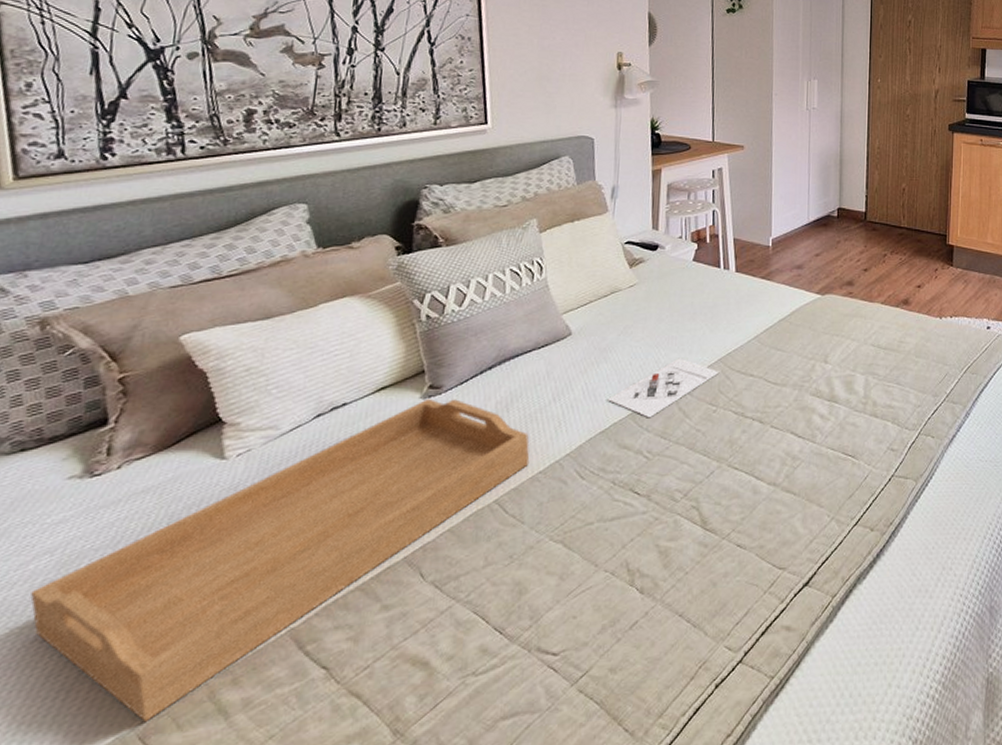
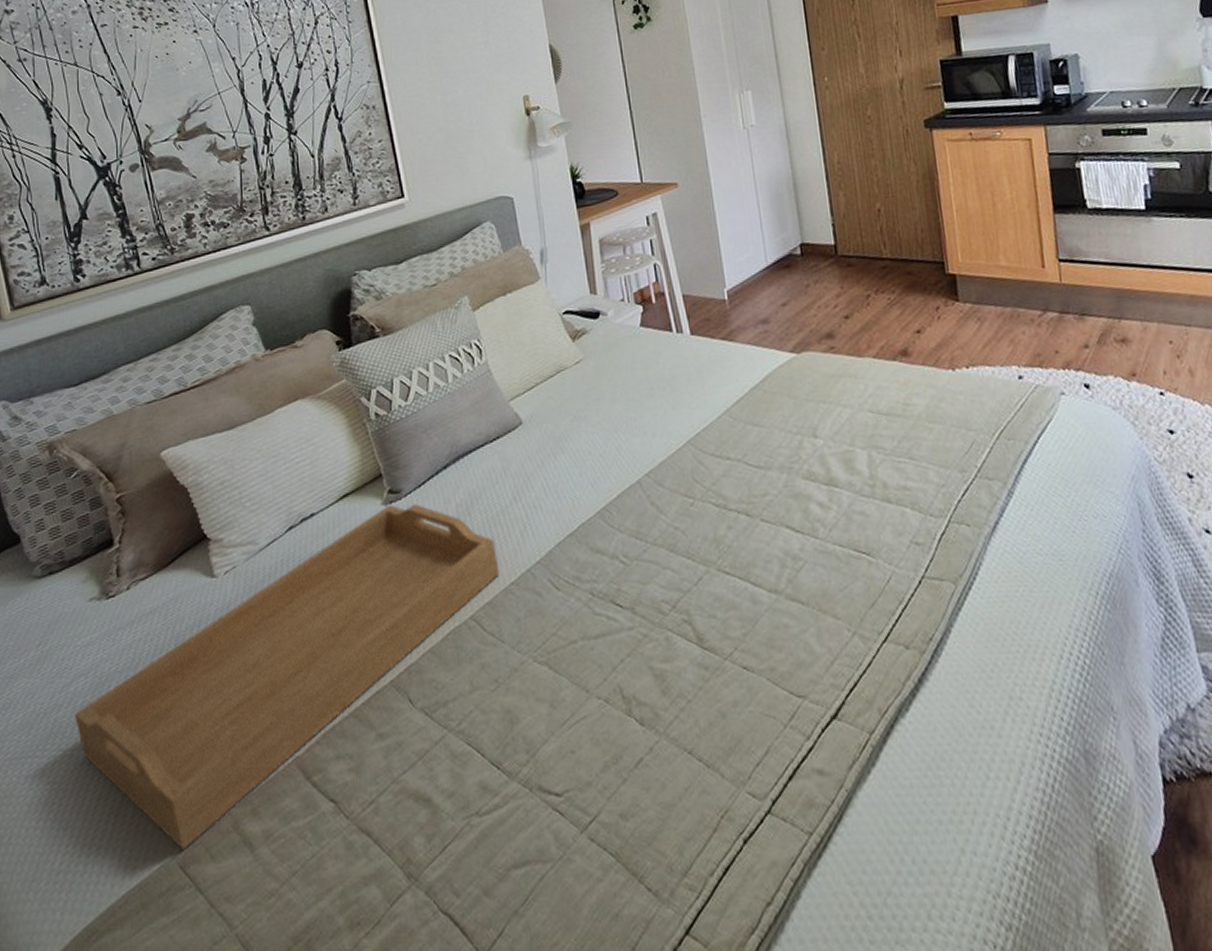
architectural model: present [608,358,720,418] -> none [571,442,691,516]

